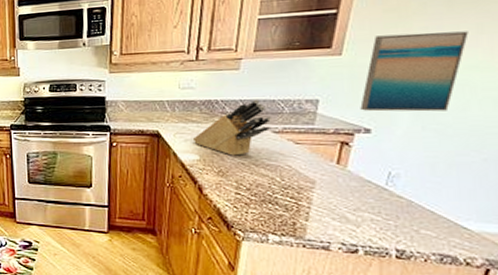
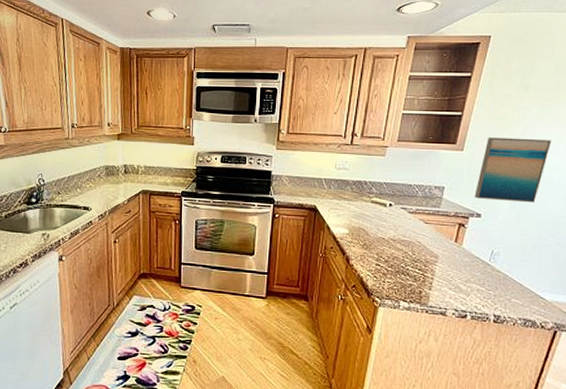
knife block: present [194,99,271,156] -> none [345,183,407,231]

